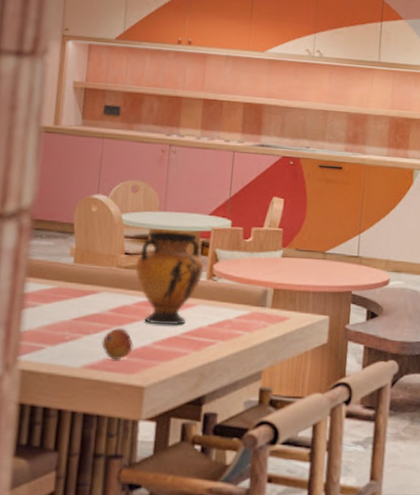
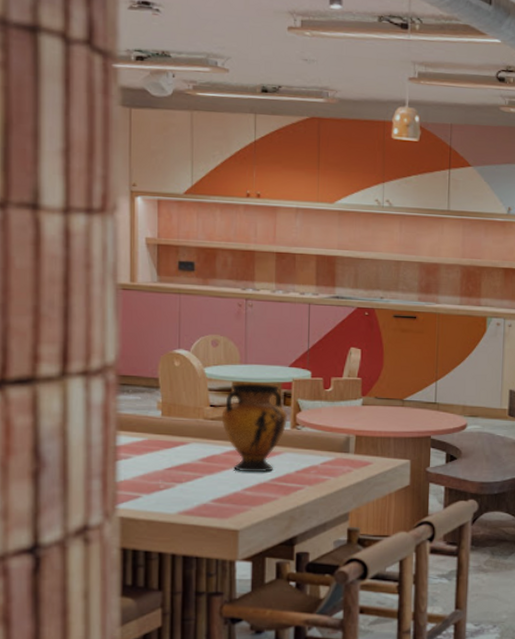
fruit: present [101,328,133,359] -> none [195,476,225,505]

